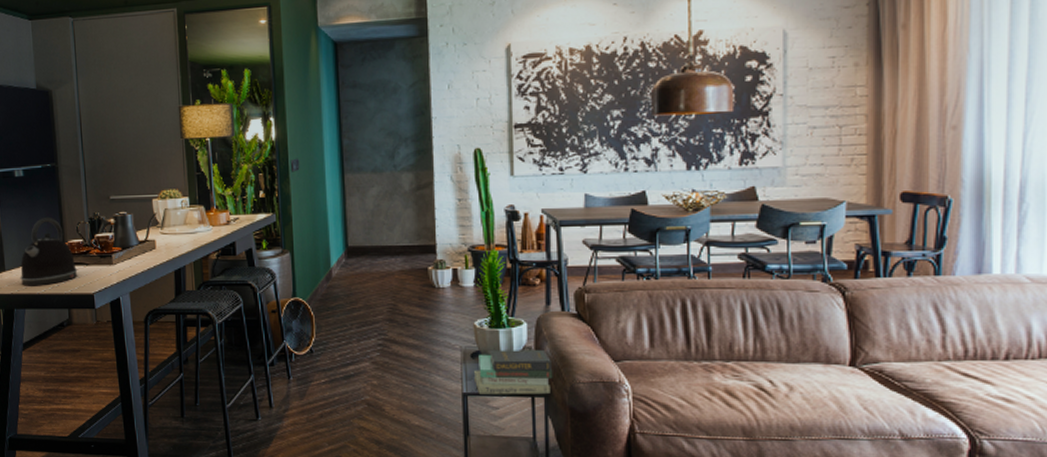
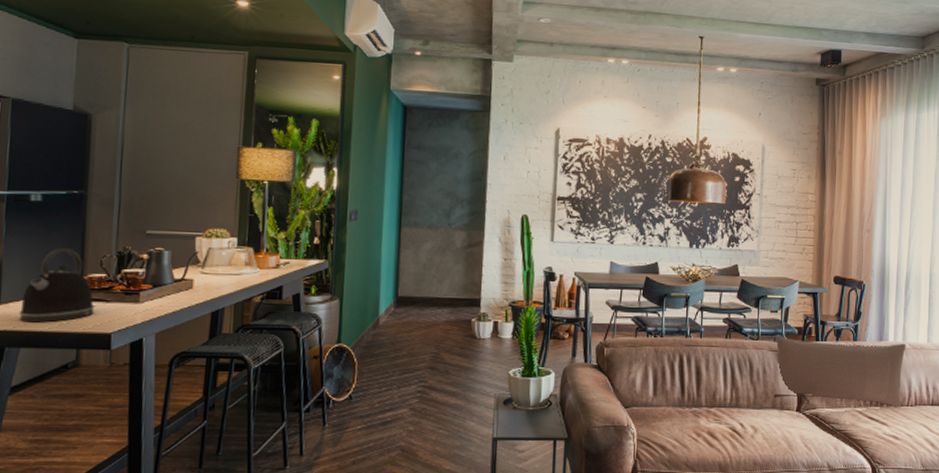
books: present [473,349,553,395] -> none [504,397,574,439]
pillow: none [814,271,1022,361] -> present [773,335,906,408]

